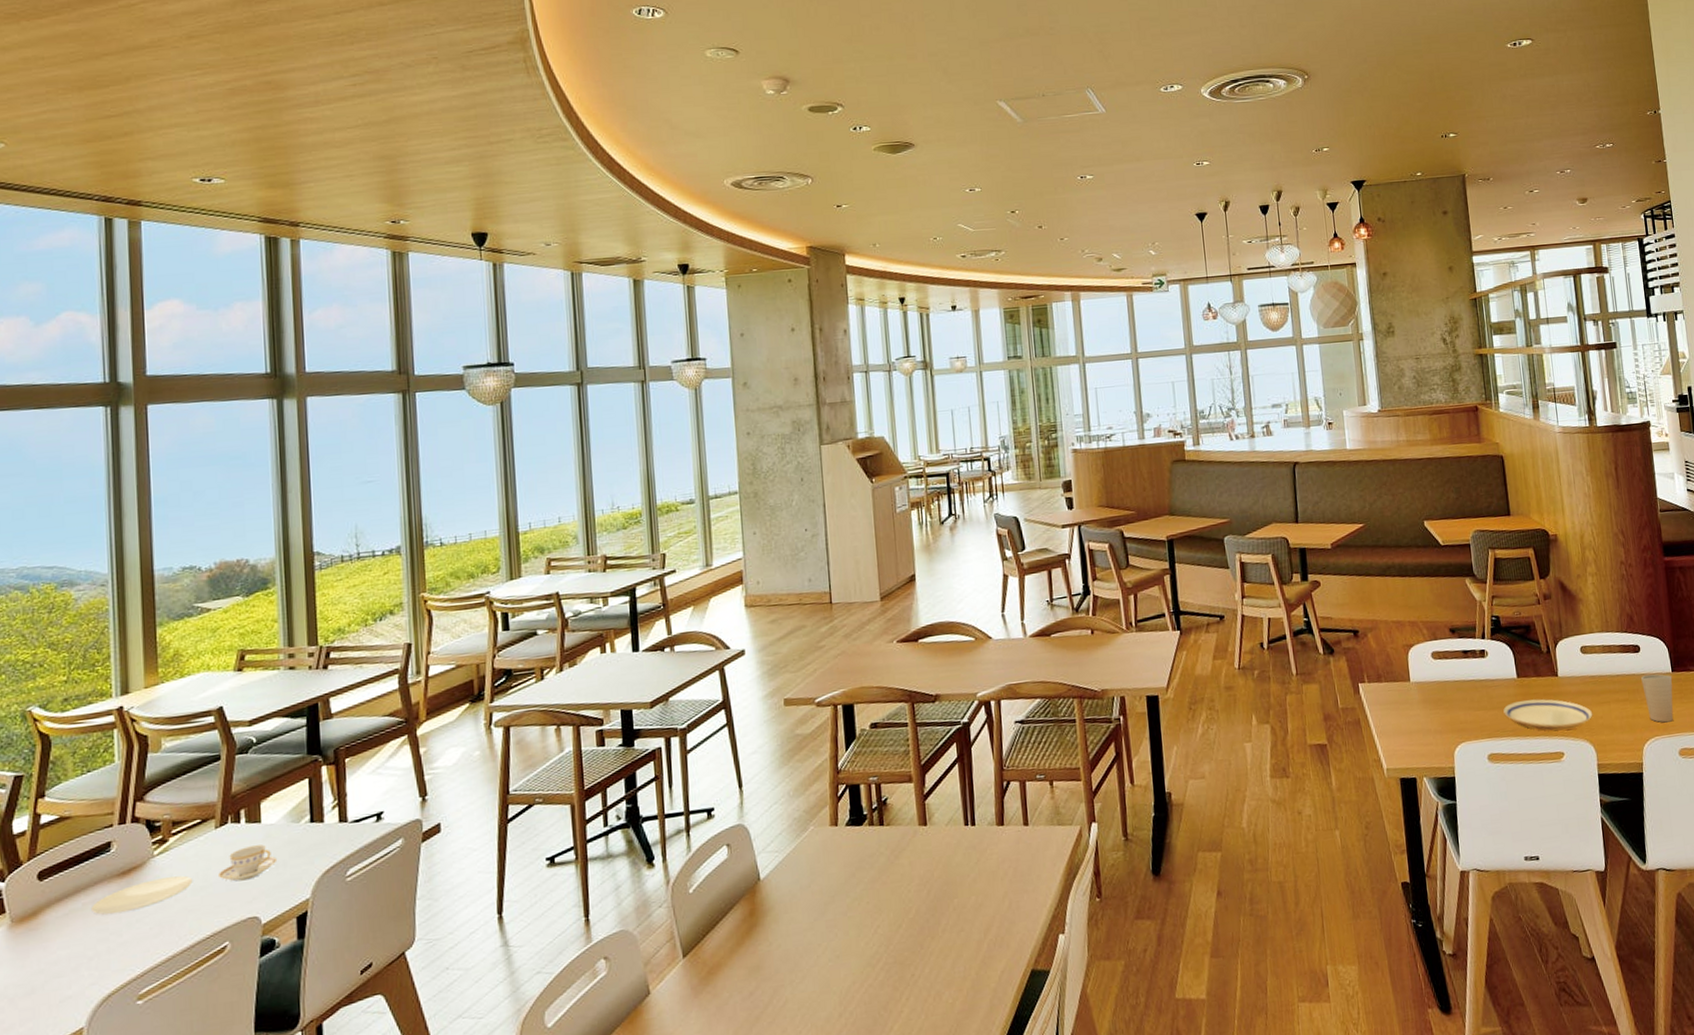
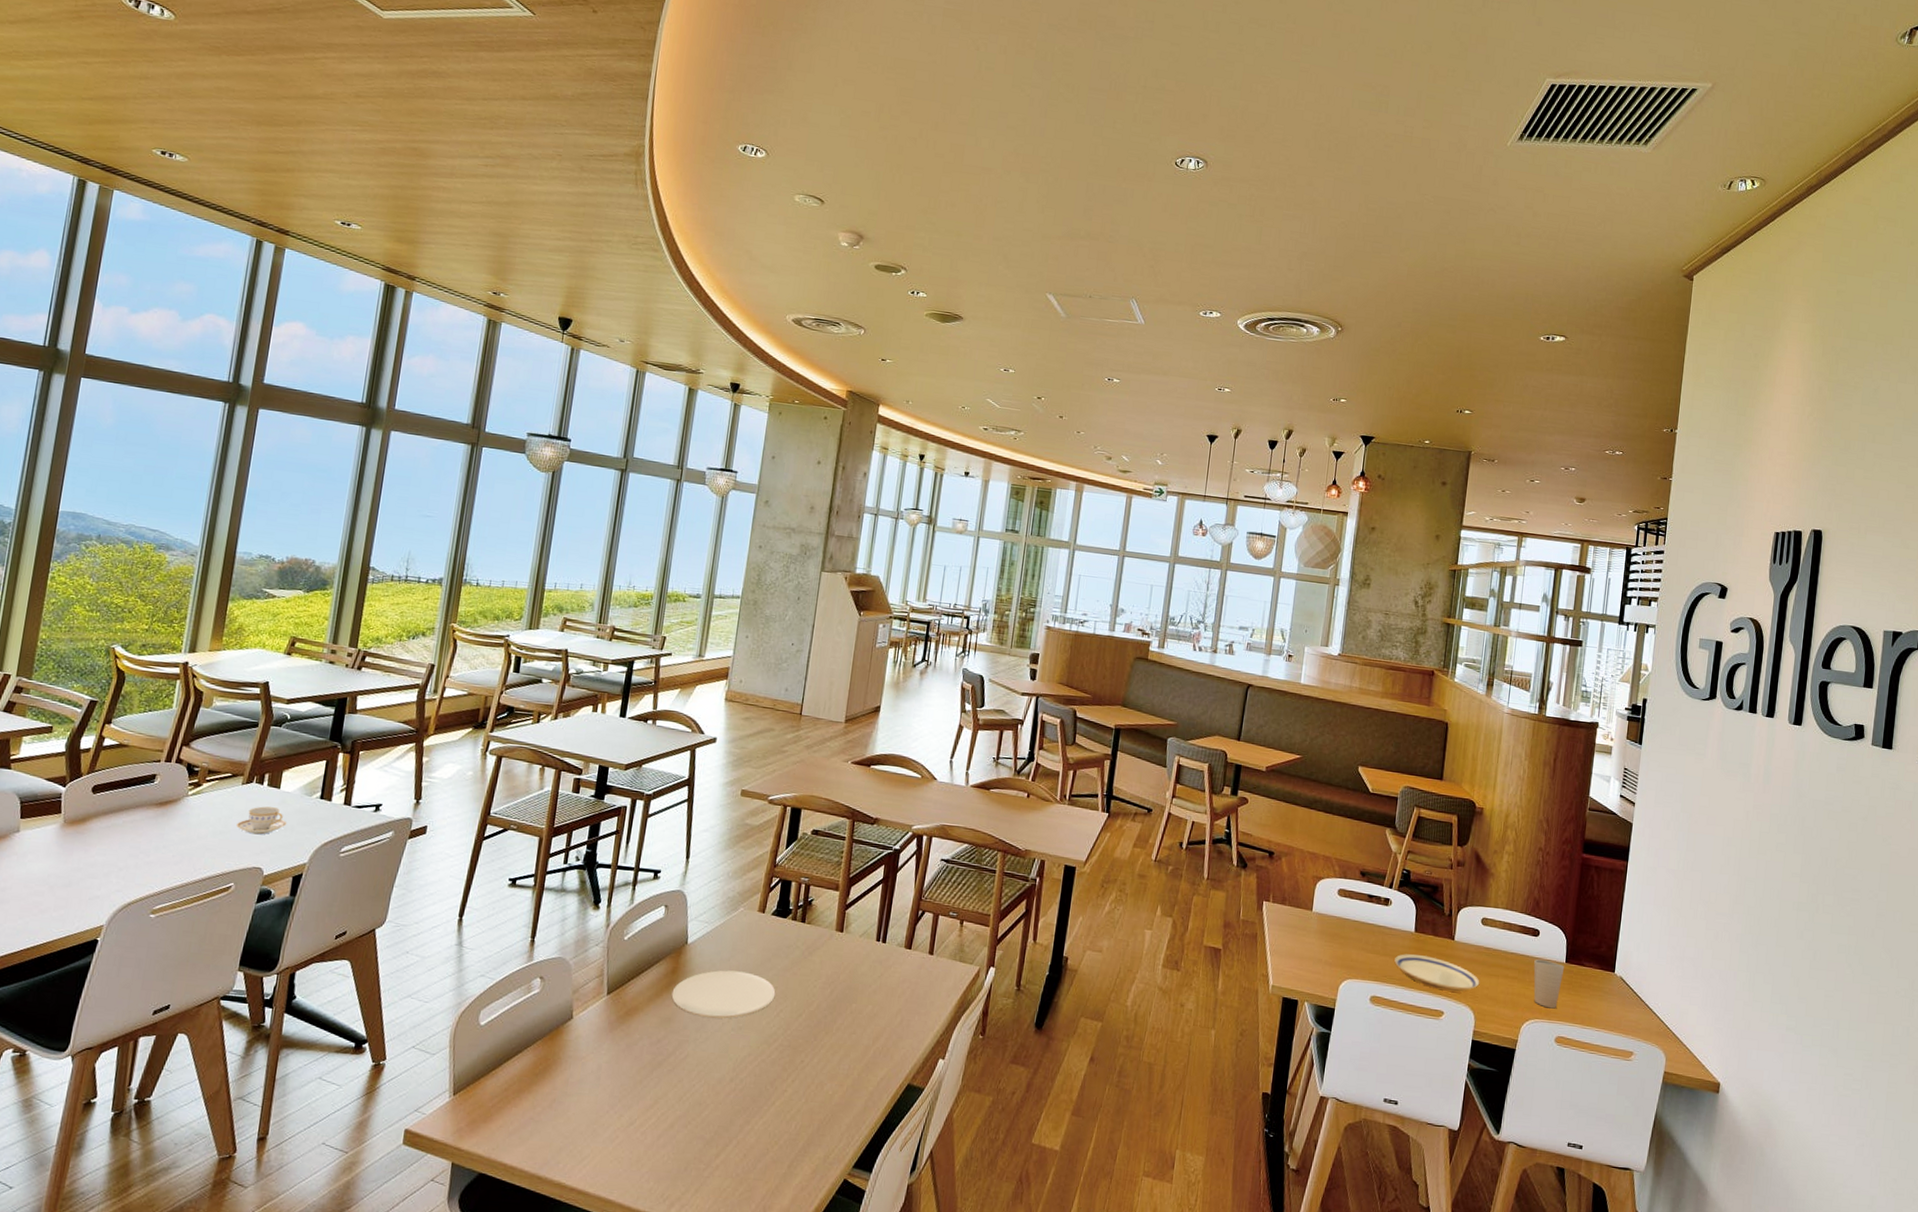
plate: present [92,875,193,916] -> none [129,815,215,838]
plate: none [754,894,869,956] -> present [671,970,776,1019]

